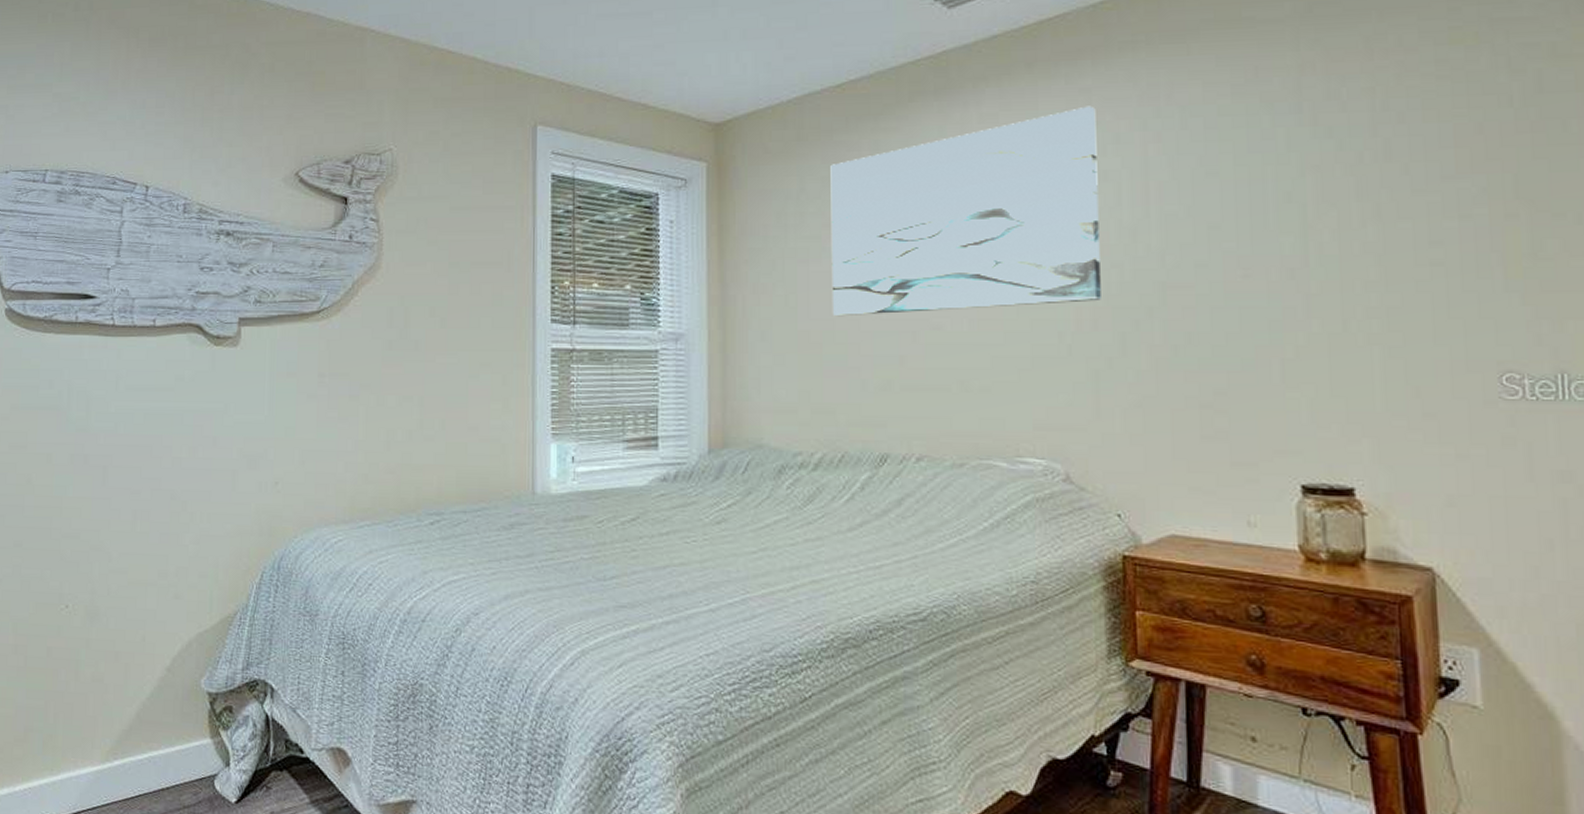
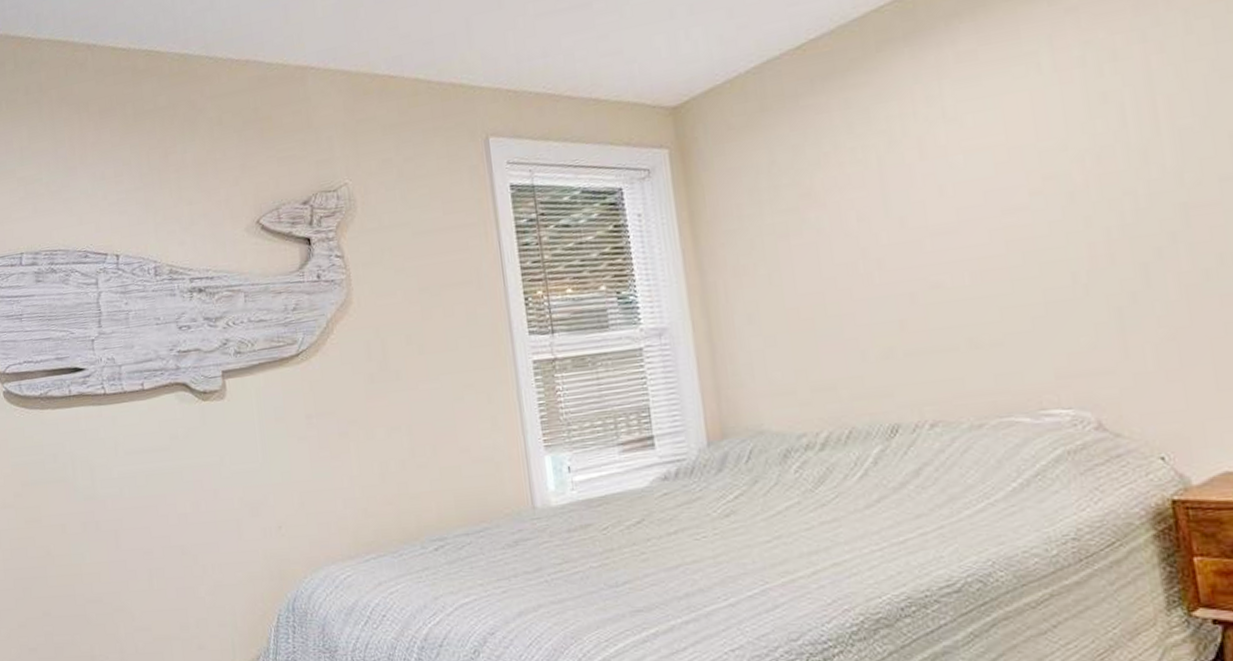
wall art: present [830,106,1101,317] -> none [800,25,1116,289]

